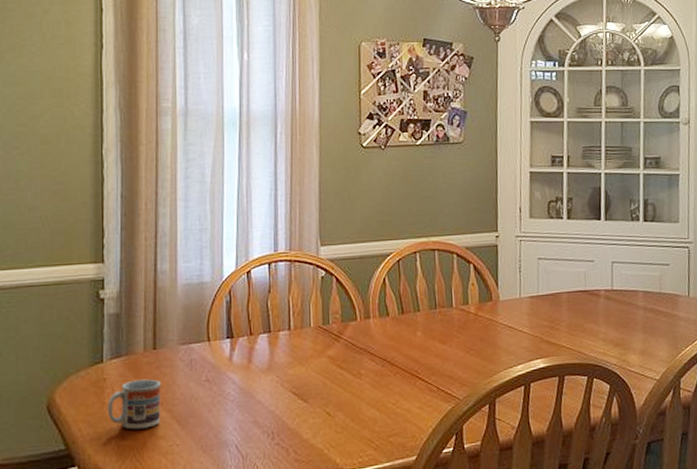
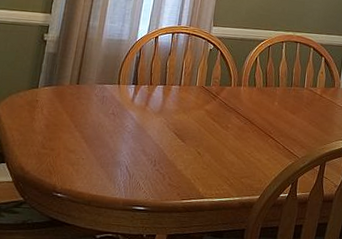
cup: present [107,379,161,430] -> none [35,105,78,143]

